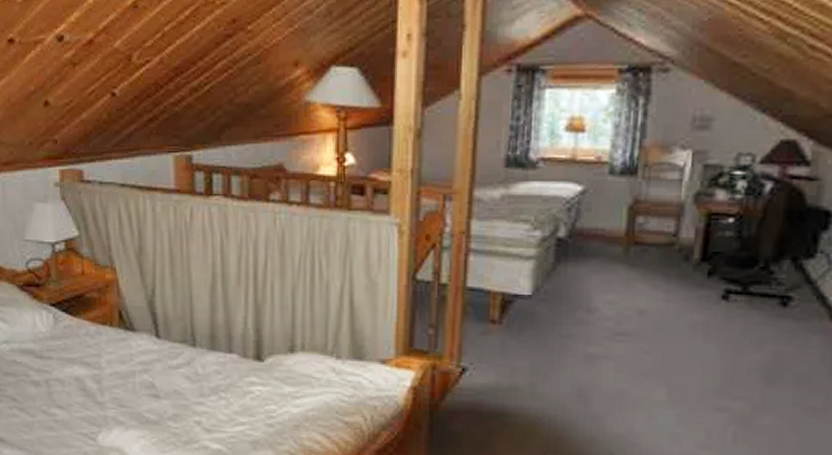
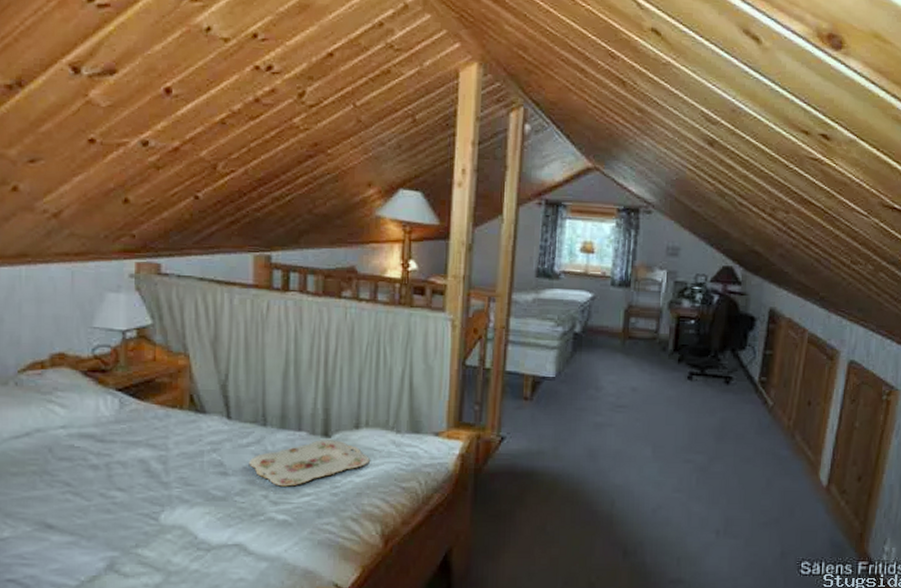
serving tray: none [180,363,307,414] -> present [248,440,370,487]

